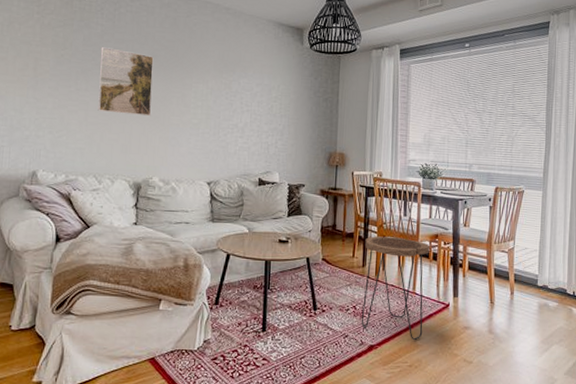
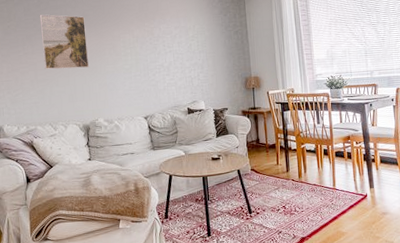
side table: present [361,236,429,341] -> none [286,143,346,230]

